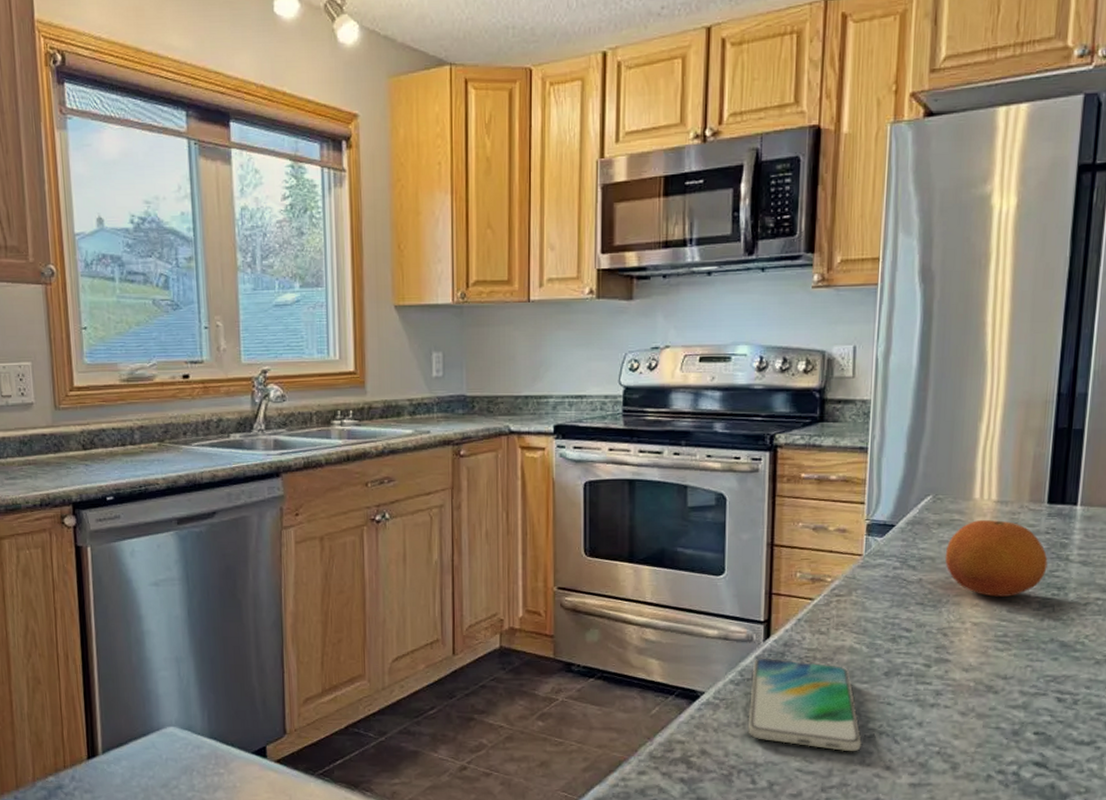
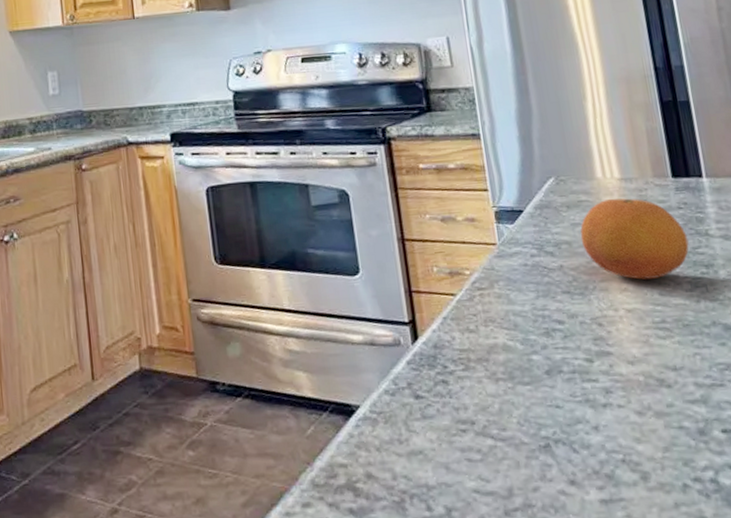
smartphone: present [747,658,862,752] -> none [405,362,538,467]

